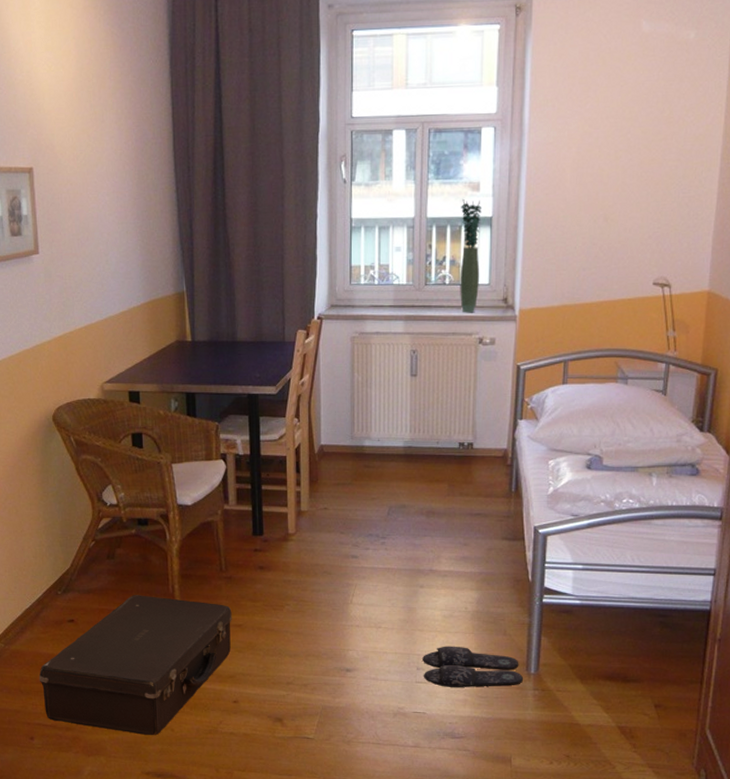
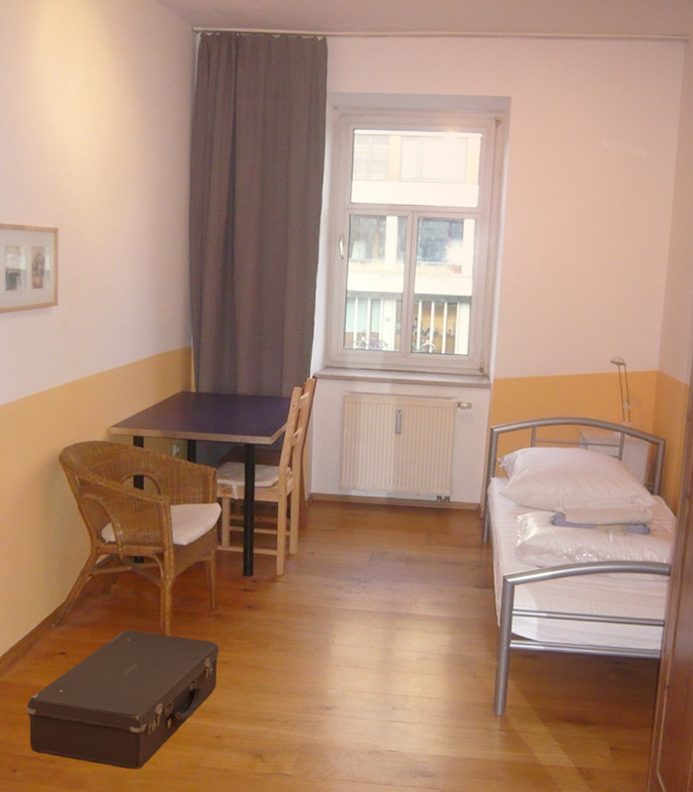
slippers: present [423,646,523,687] -> none [398,686,490,727]
vase: present [460,199,481,313] -> none [441,280,462,380]

